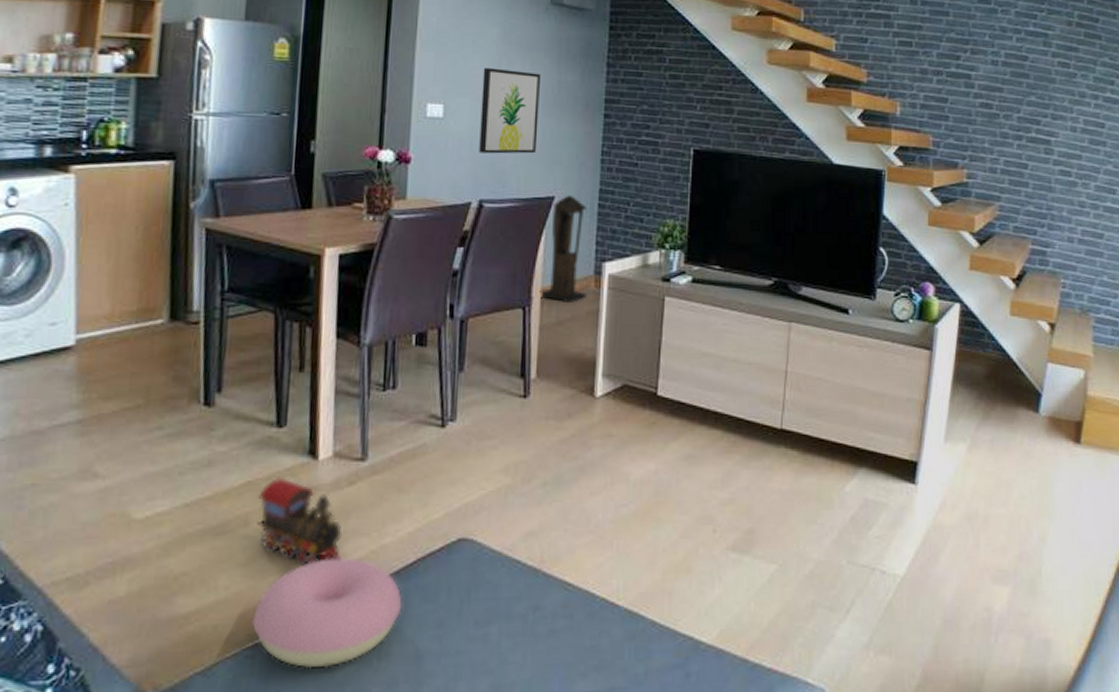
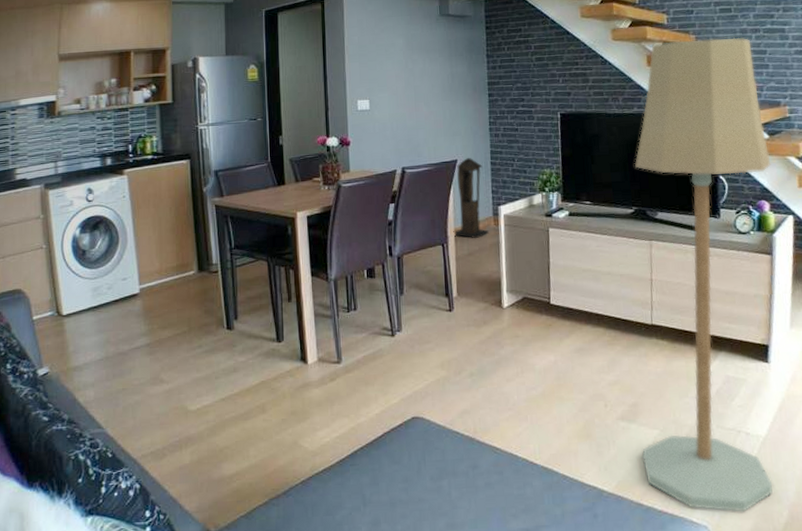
cushion: present [251,557,403,669] -> none [274,433,377,513]
toy train: present [257,477,342,566] -> none [270,377,331,440]
wall art: present [479,67,542,154] -> none [395,68,440,133]
floor lamp: none [753,74,941,672] -> present [634,37,773,513]

